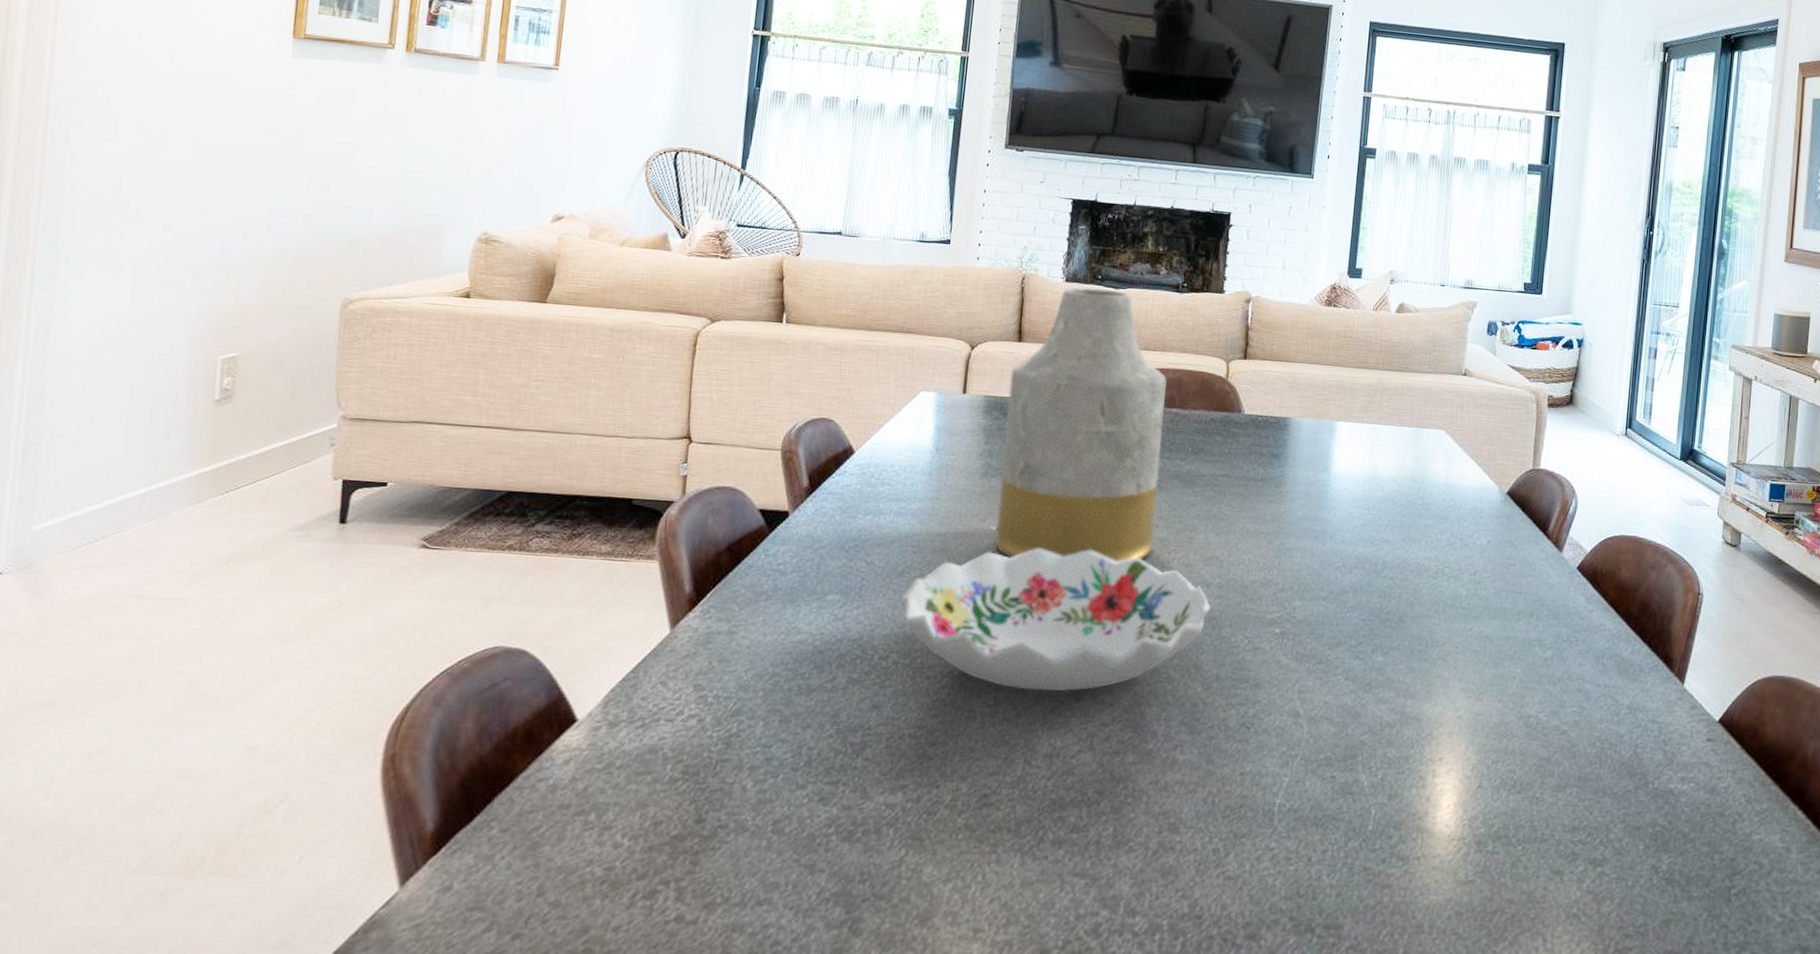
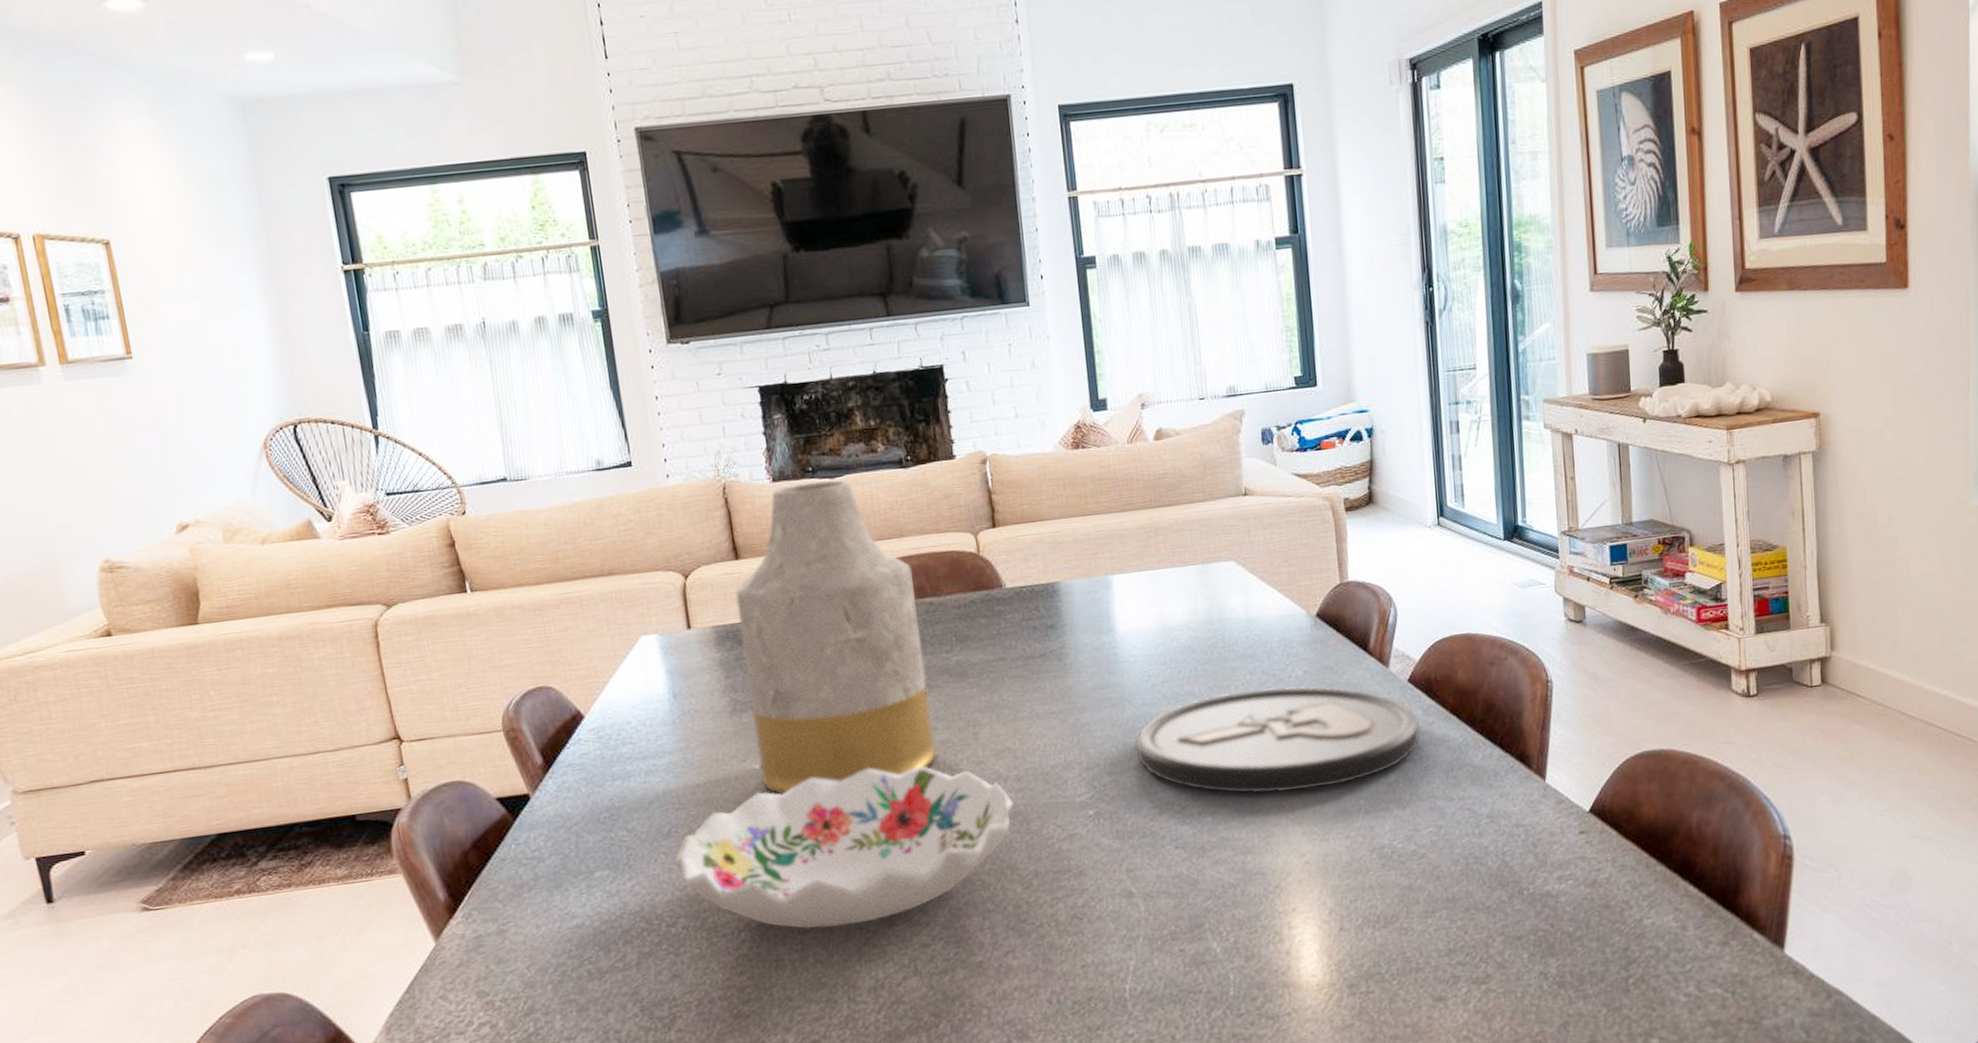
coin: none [1327,546,1581,651] -> present [1135,686,1421,794]

